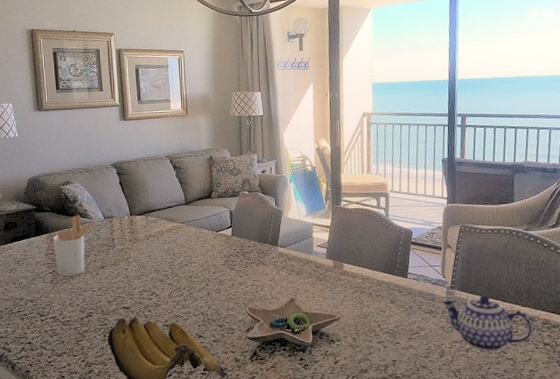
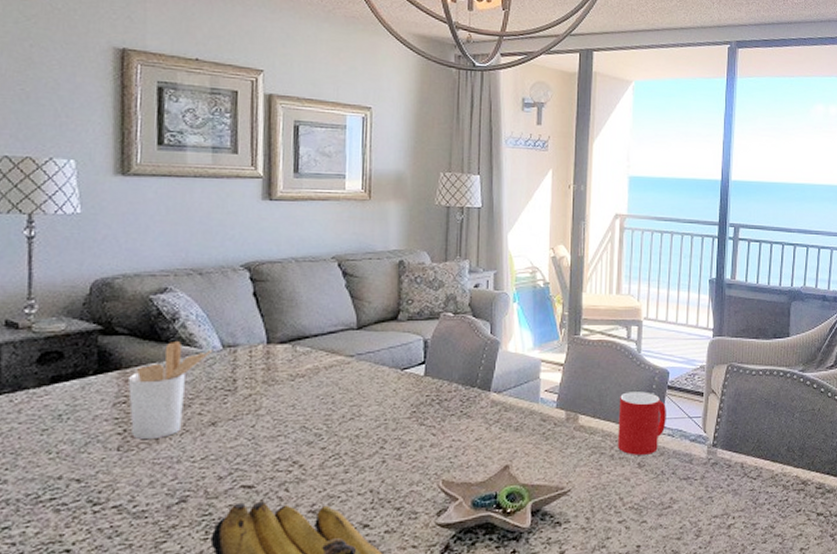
cup: none [373,246,412,294] -> present [618,391,666,455]
teapot: present [441,295,533,352] -> none [701,454,805,527]

